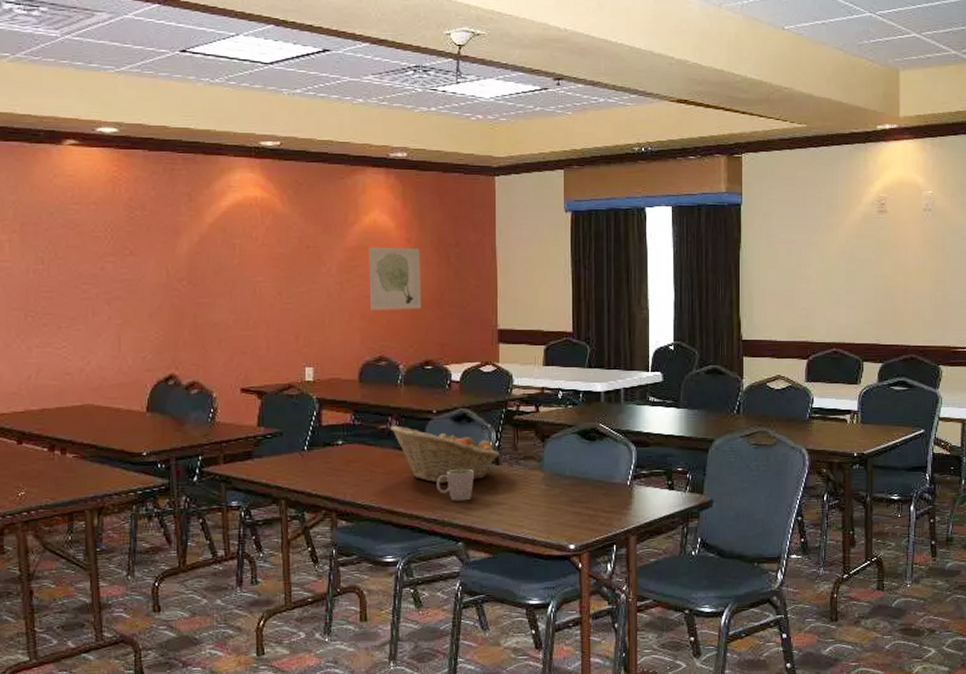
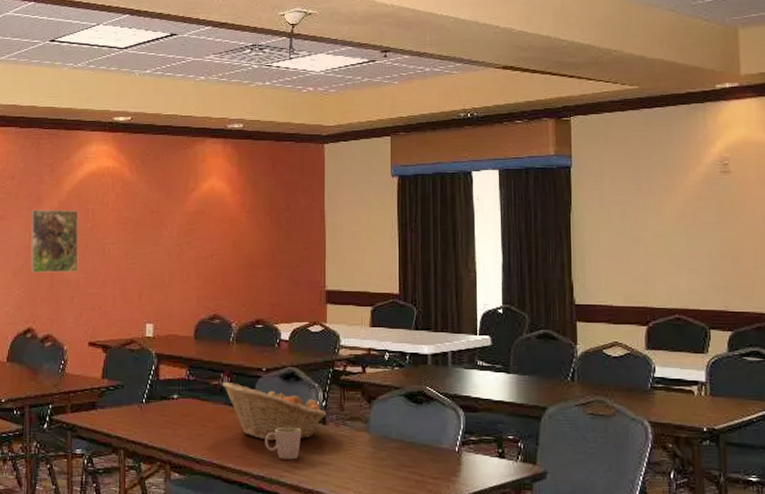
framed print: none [167,243,226,314] -> present [30,209,79,273]
wall art: present [369,246,422,310] -> none [206,211,254,271]

